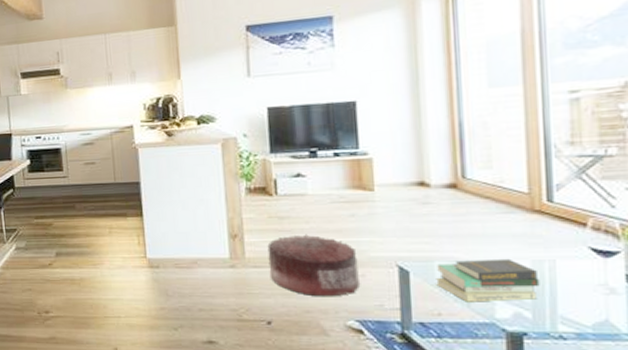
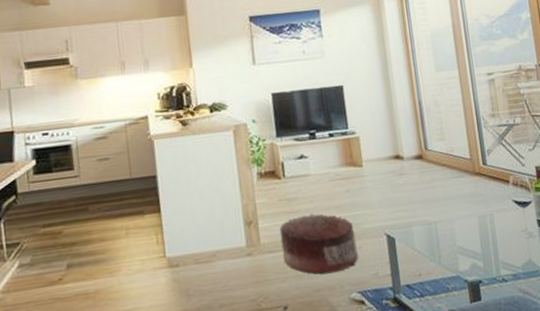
books: present [436,258,540,302] -> none [414,216,486,260]

